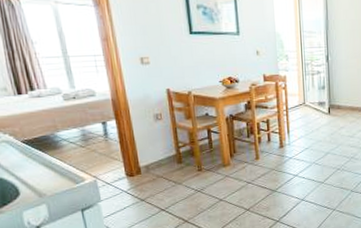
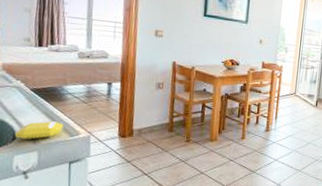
soap bar: none [18,171,67,195] -> present [15,121,64,140]

